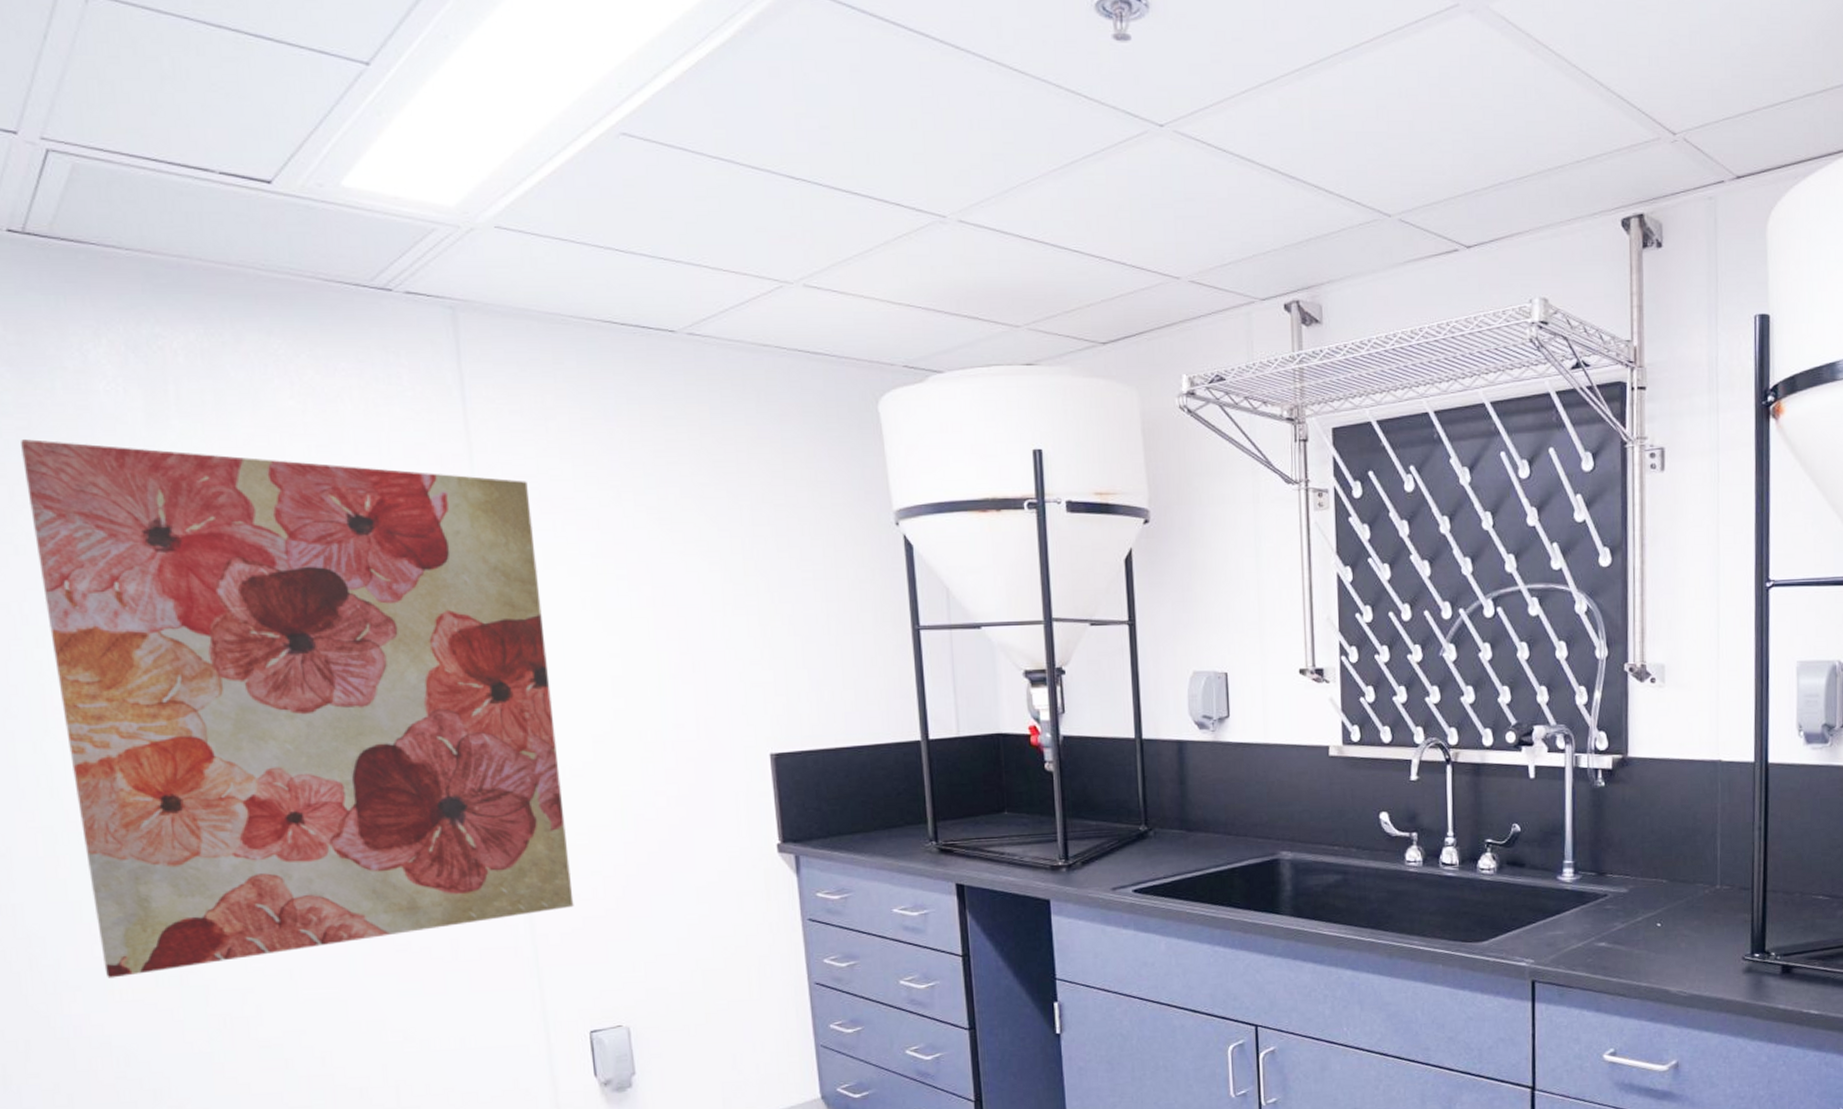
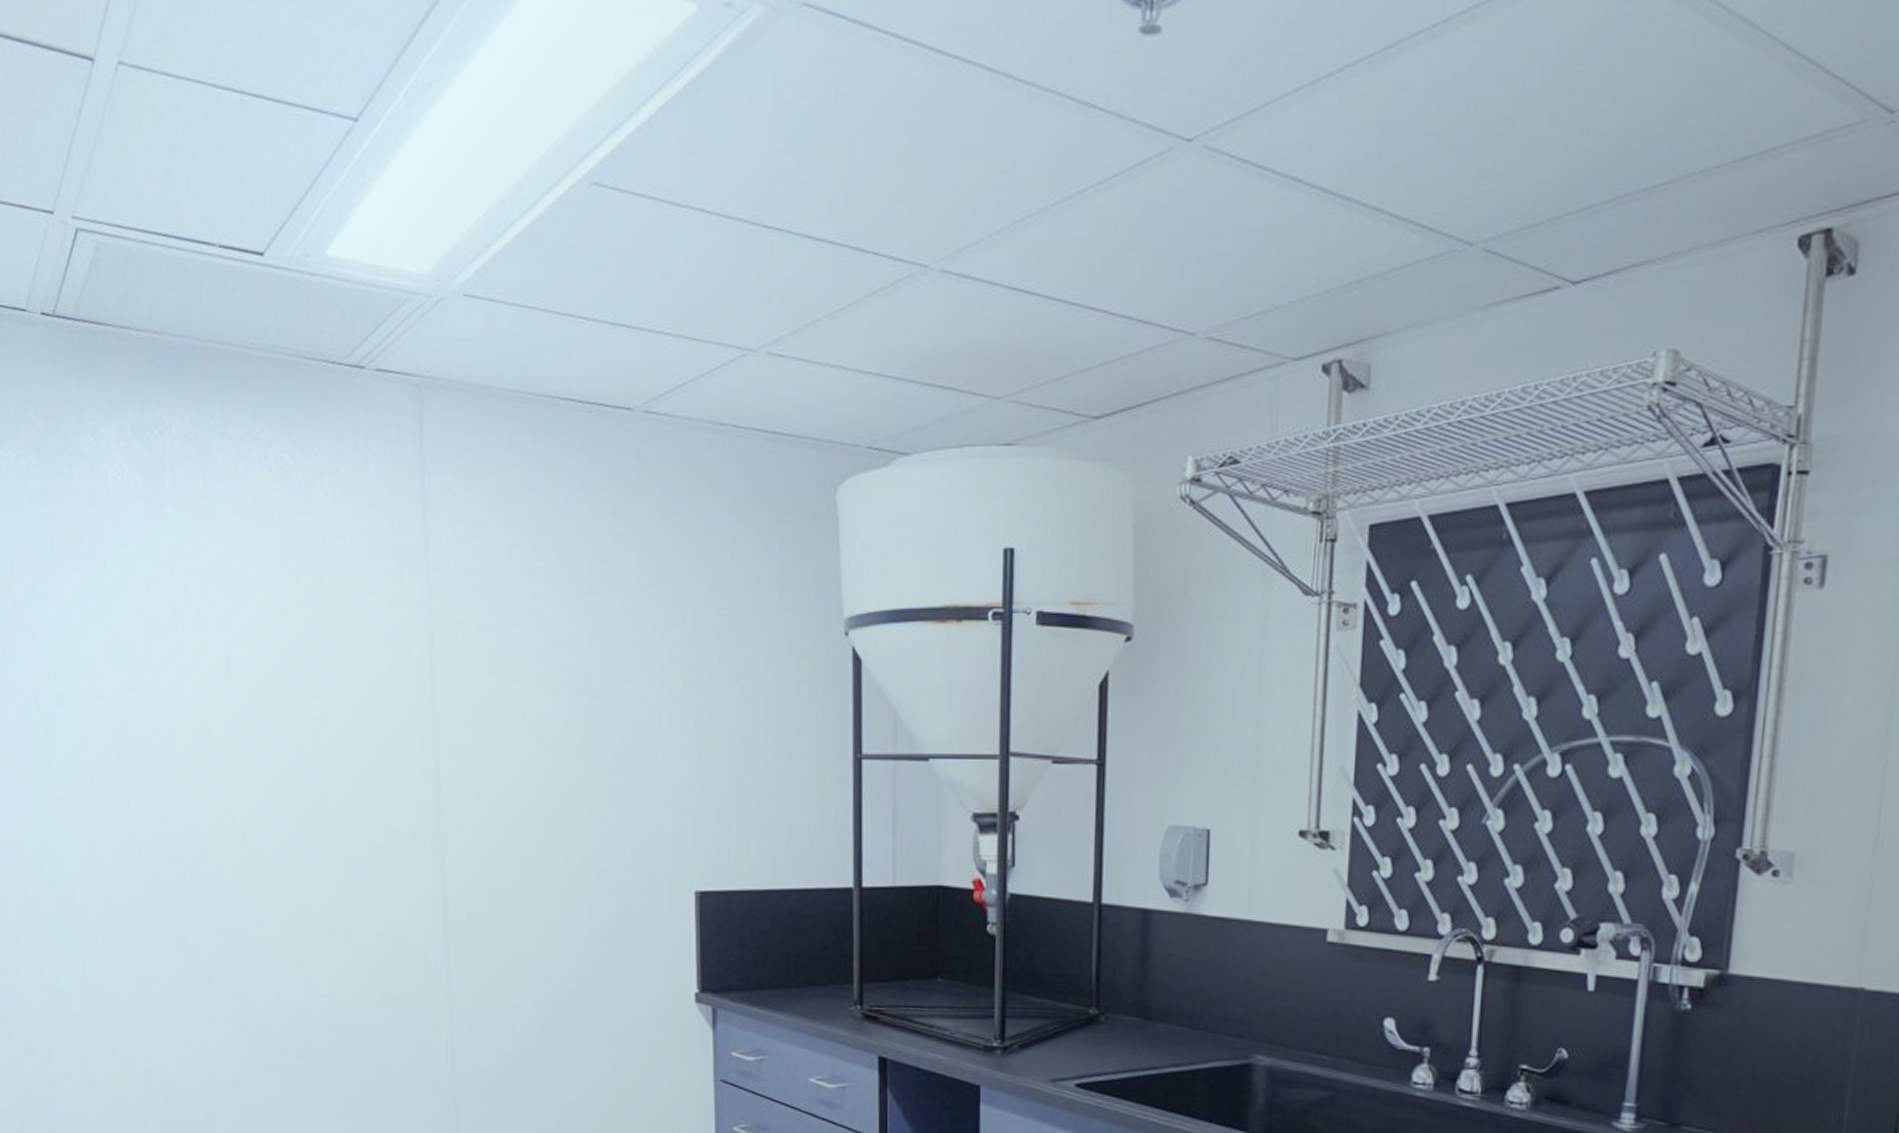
wall art: present [21,439,574,978] -> none [43,526,493,1070]

